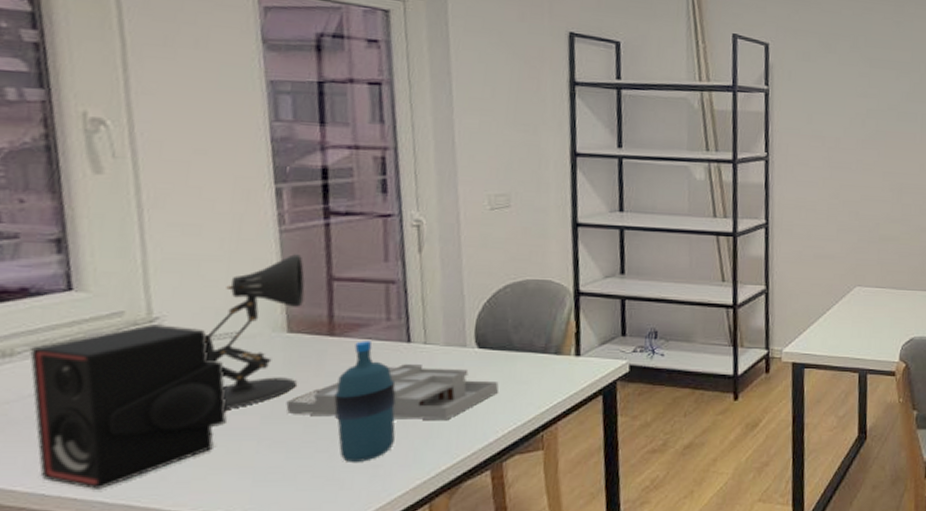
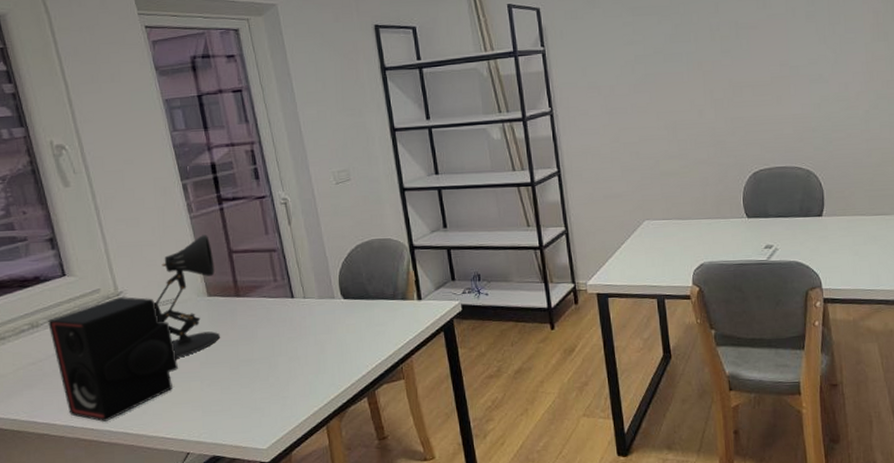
desk organizer: present [286,363,499,421] -> none [215,314,363,360]
water bottle: present [334,341,396,464] -> none [247,299,294,396]

